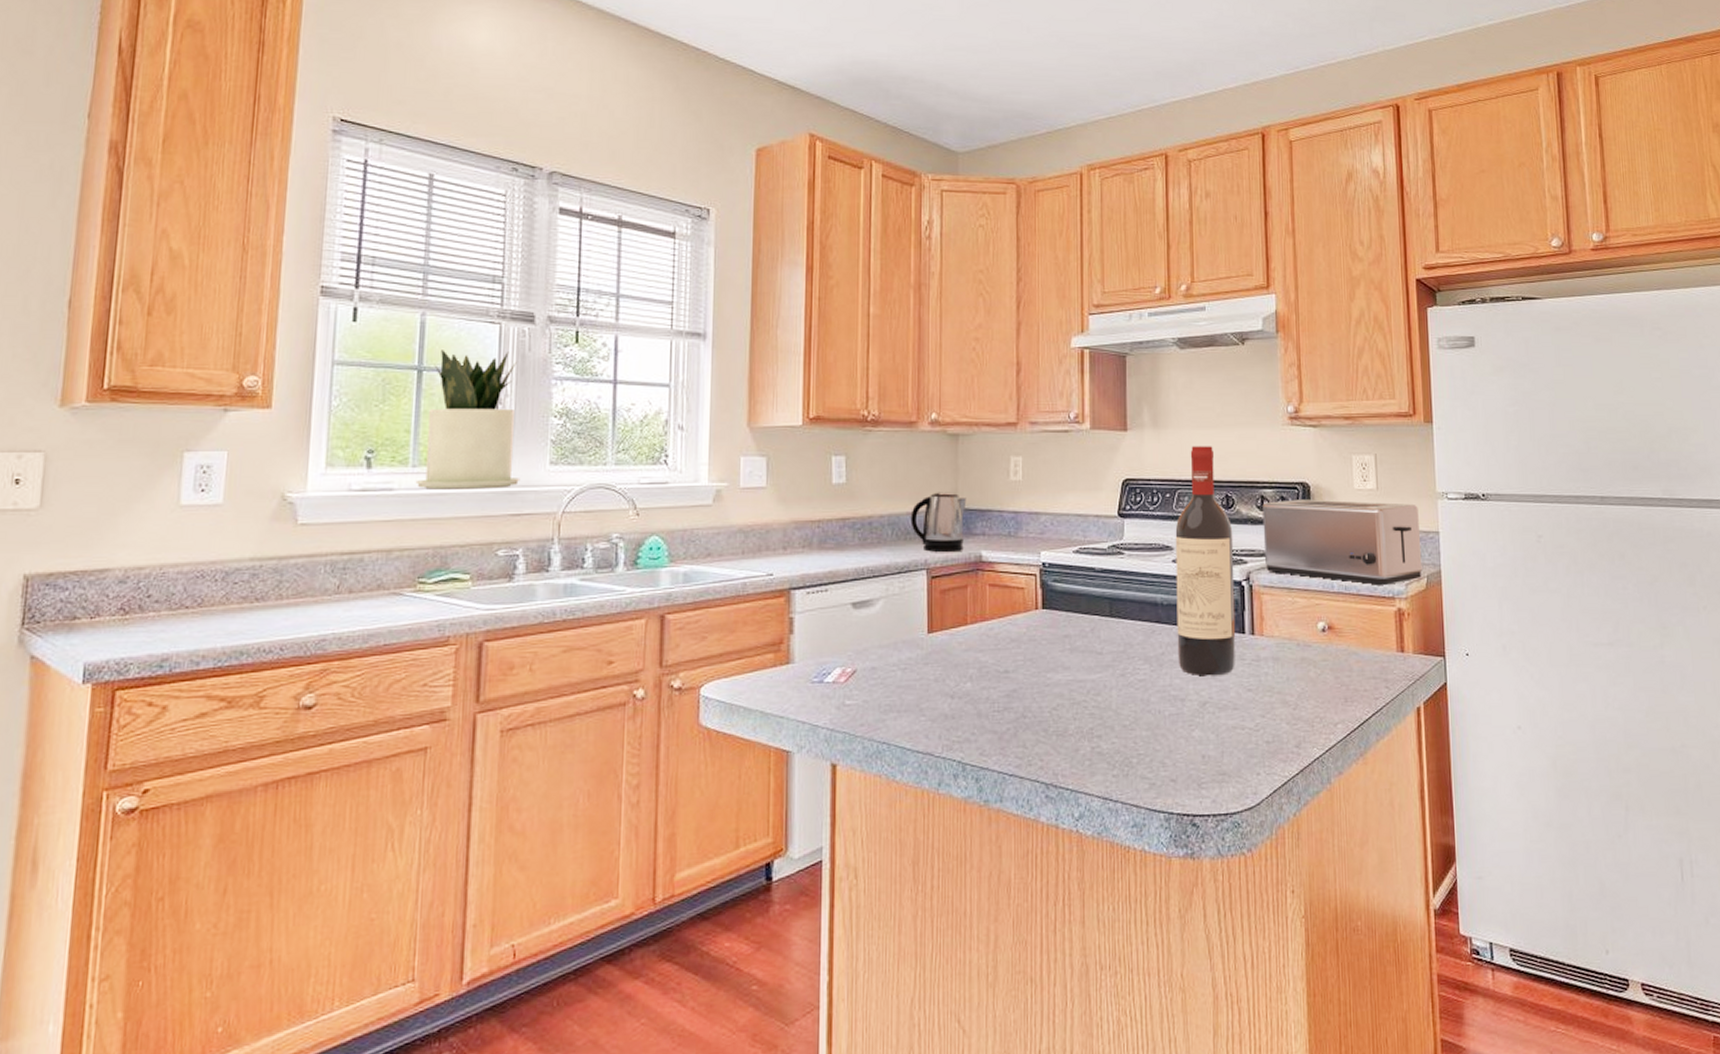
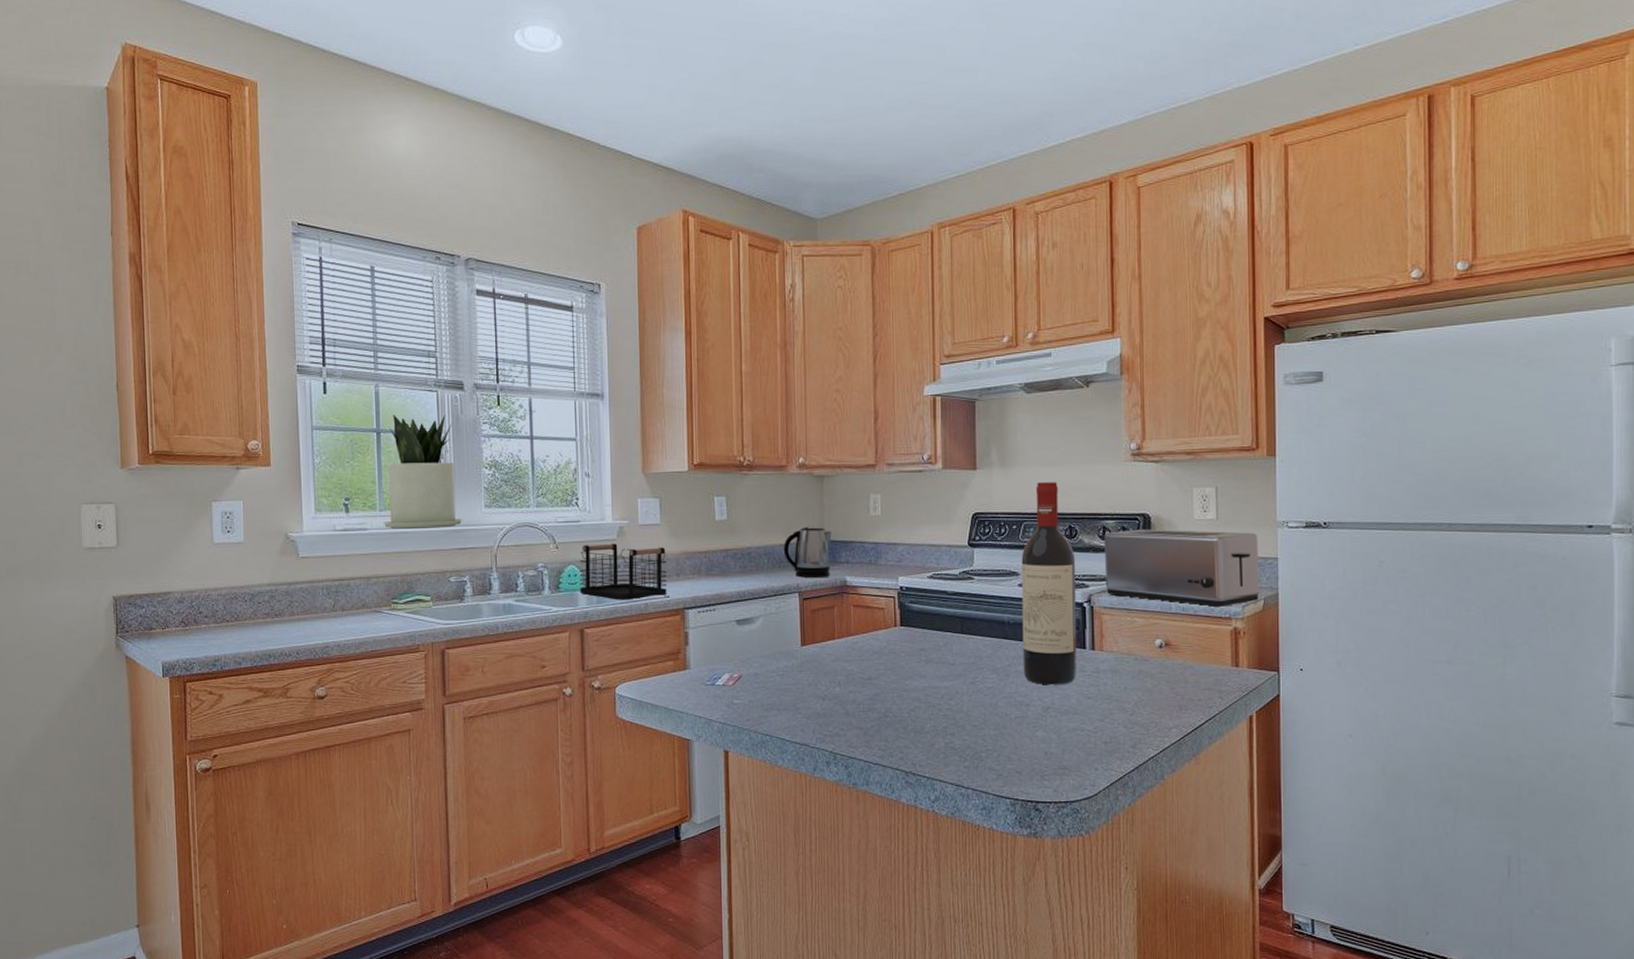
dish rack: none [663,510,772,579] -> present [579,543,667,600]

